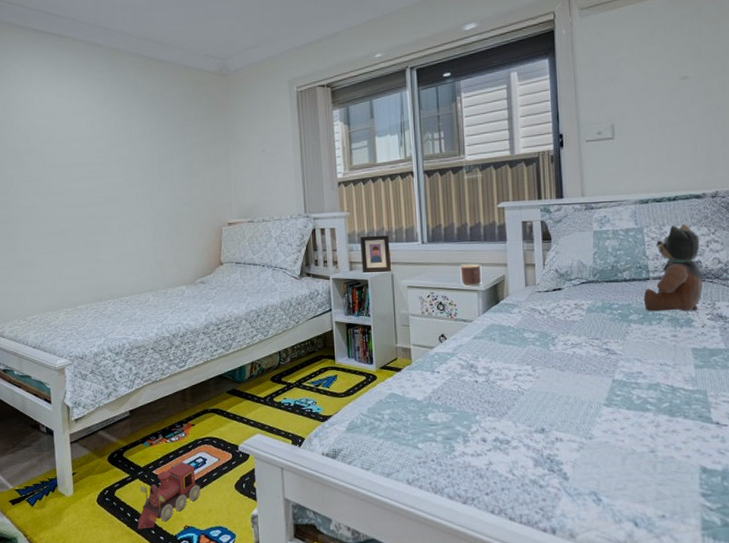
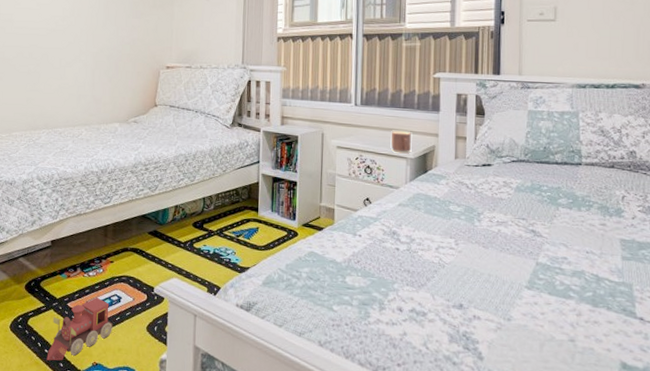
picture frame: present [359,235,392,273] -> none [293,92,323,130]
stuffed animal: present [644,224,703,312] -> none [574,112,636,202]

